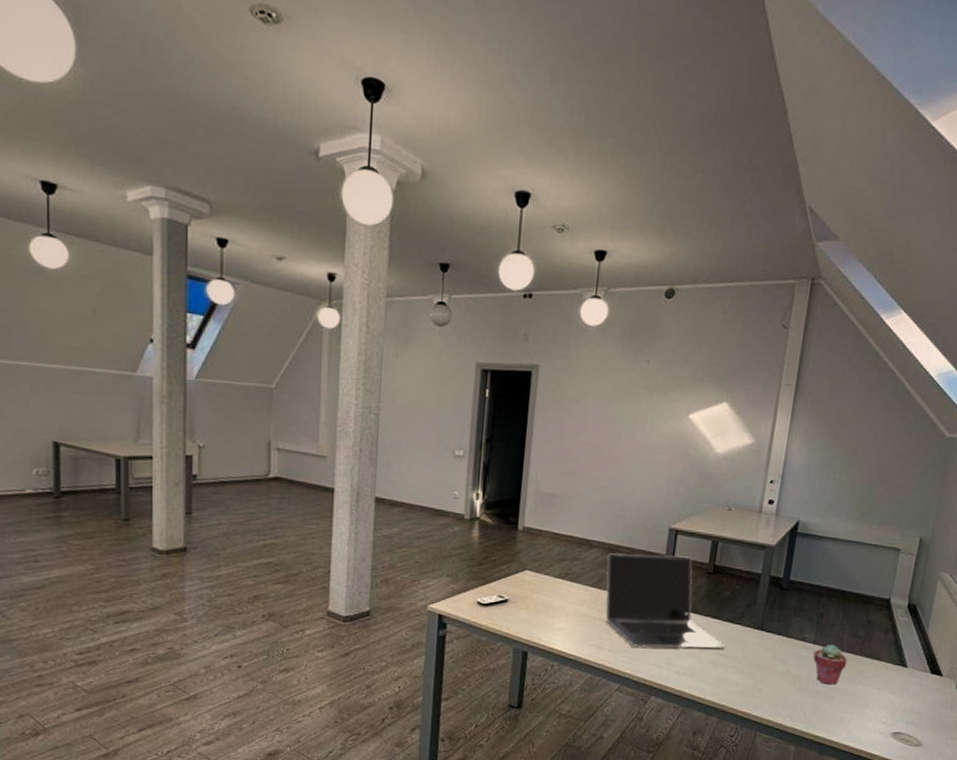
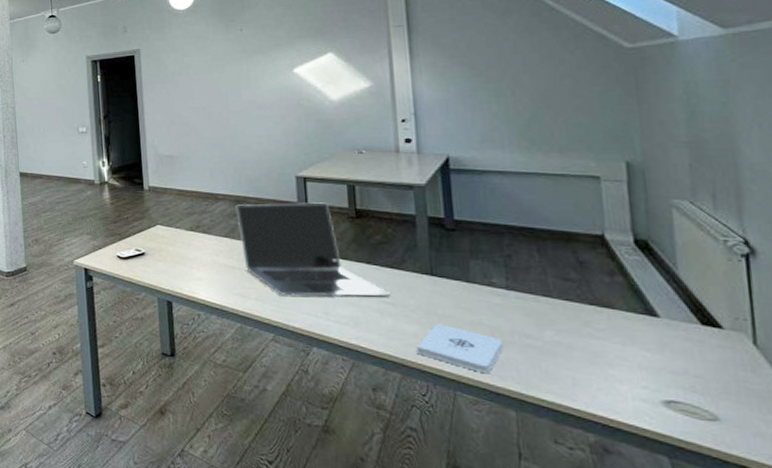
notepad: none [735,673,800,715] -> present [416,324,504,373]
potted succulent: present [813,644,848,685] -> none [510,289,563,338]

